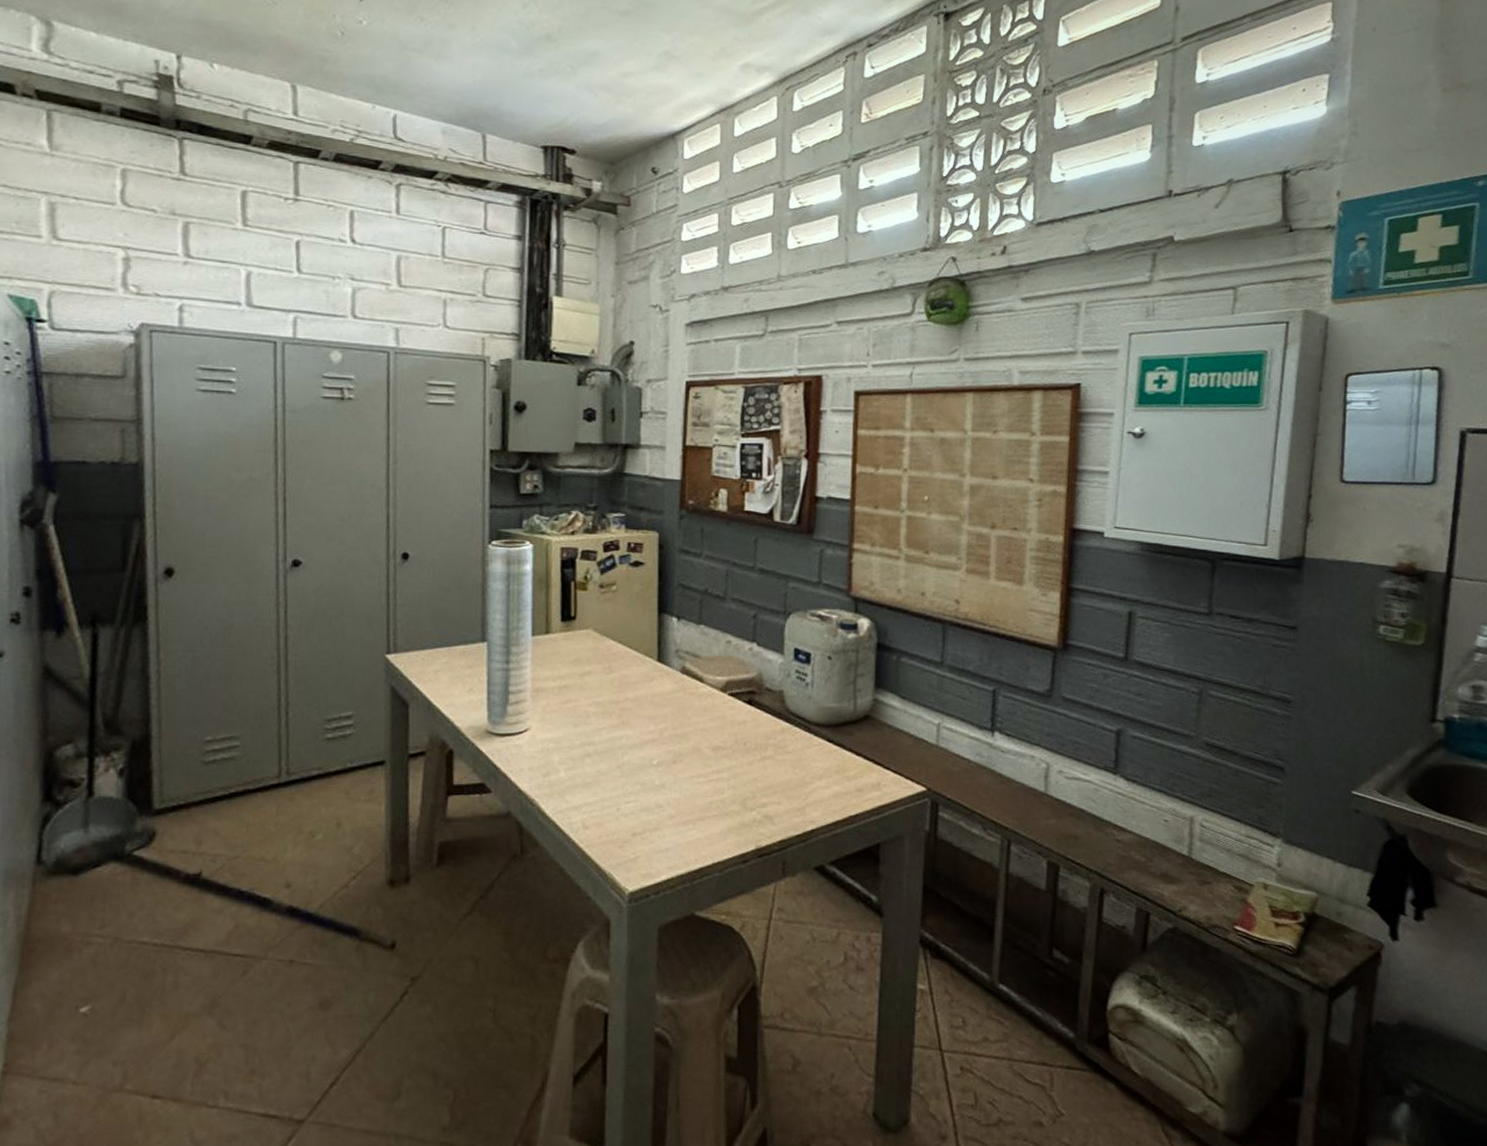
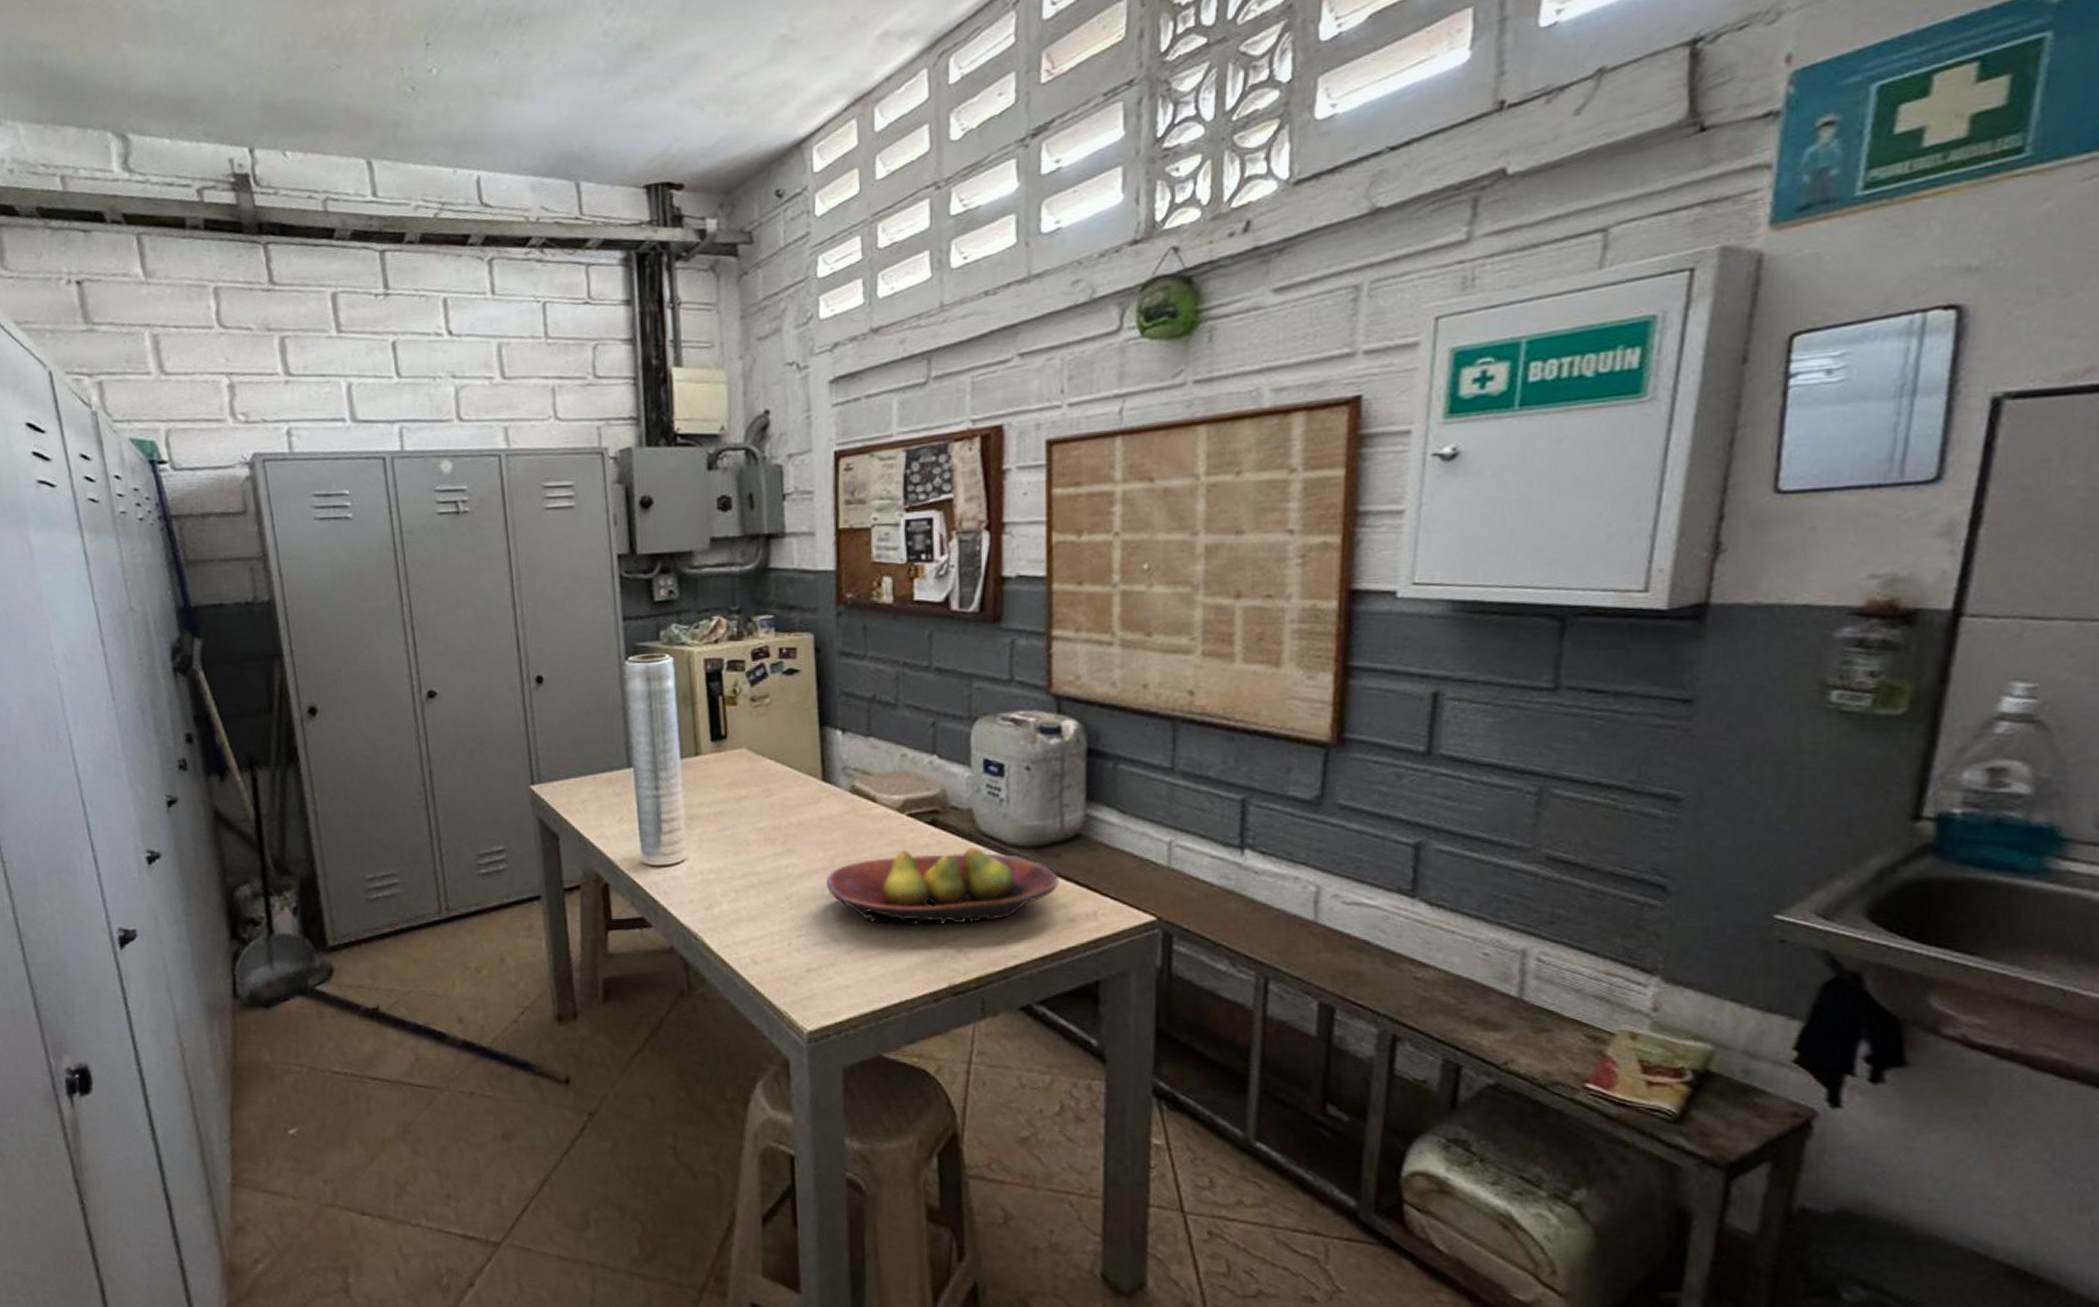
fruit bowl: none [655,725,851,794] -> present [826,848,1059,926]

